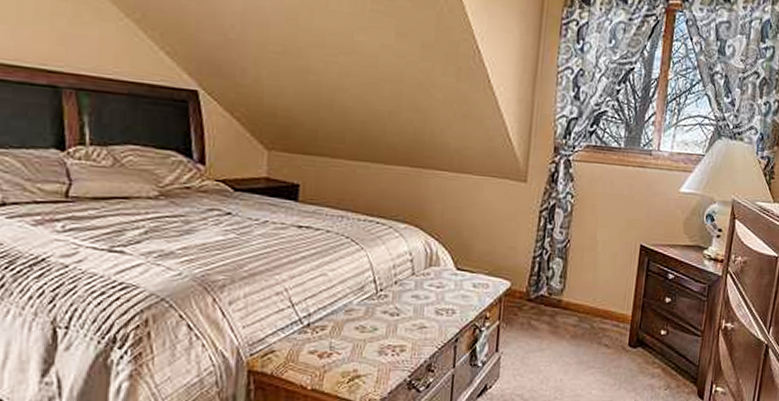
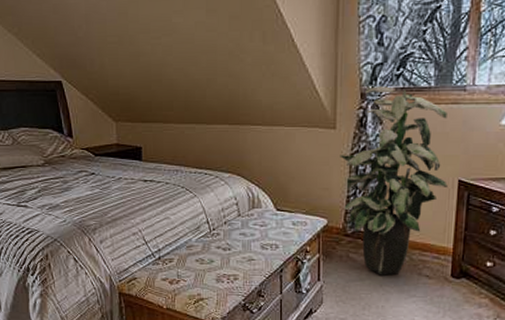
indoor plant: none [528,141,634,345] -> present [340,86,448,276]

